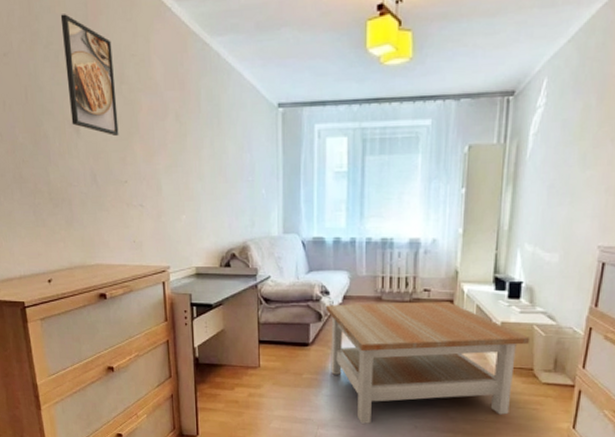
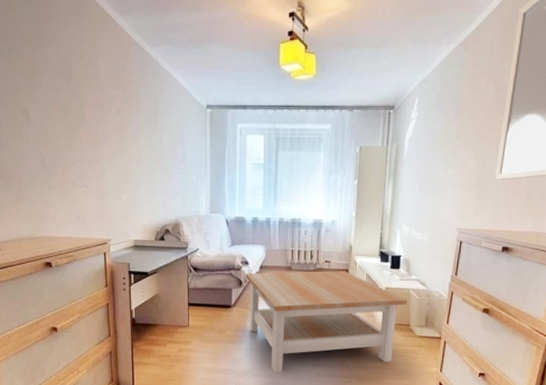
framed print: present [60,14,119,137] -> none [15,17,67,126]

